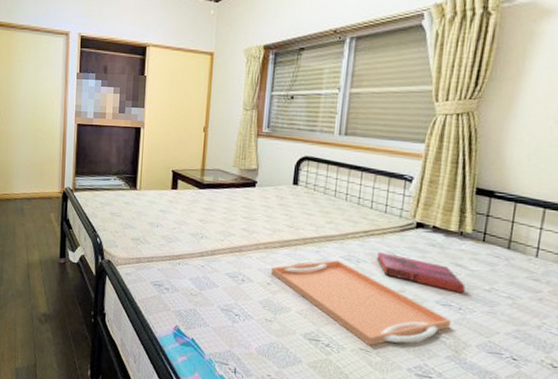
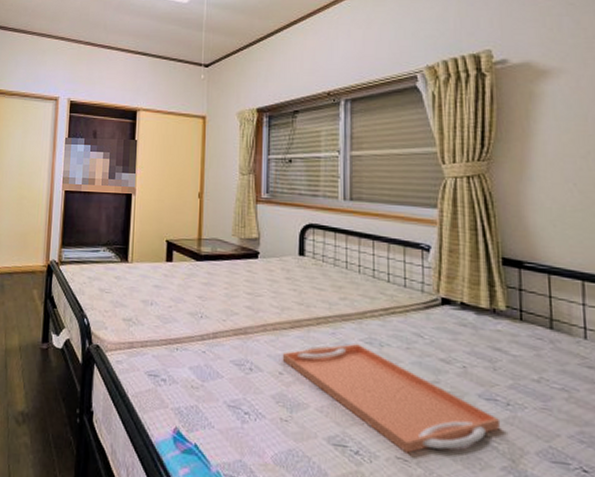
hardback book: present [376,251,465,294] -> none [401,333,510,385]

